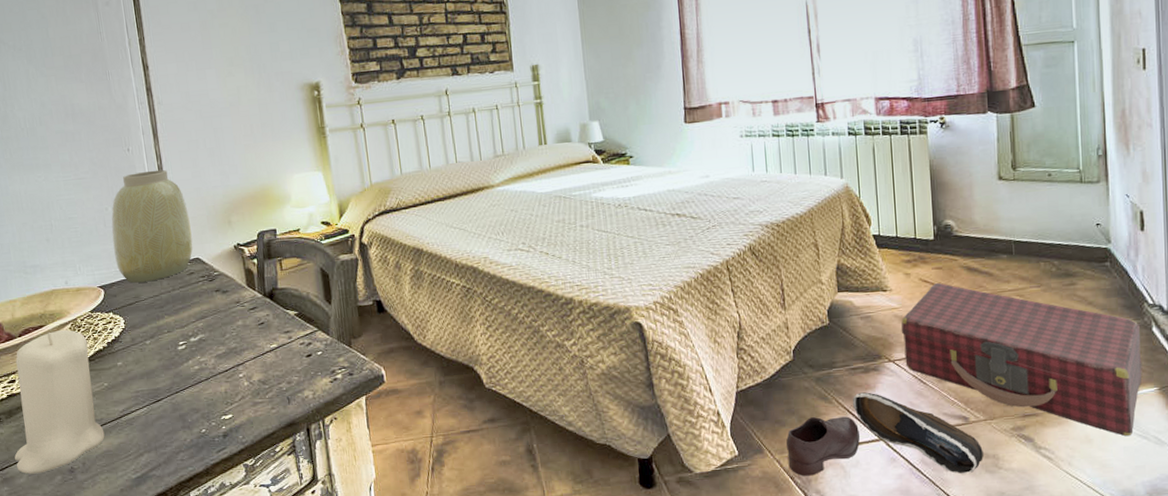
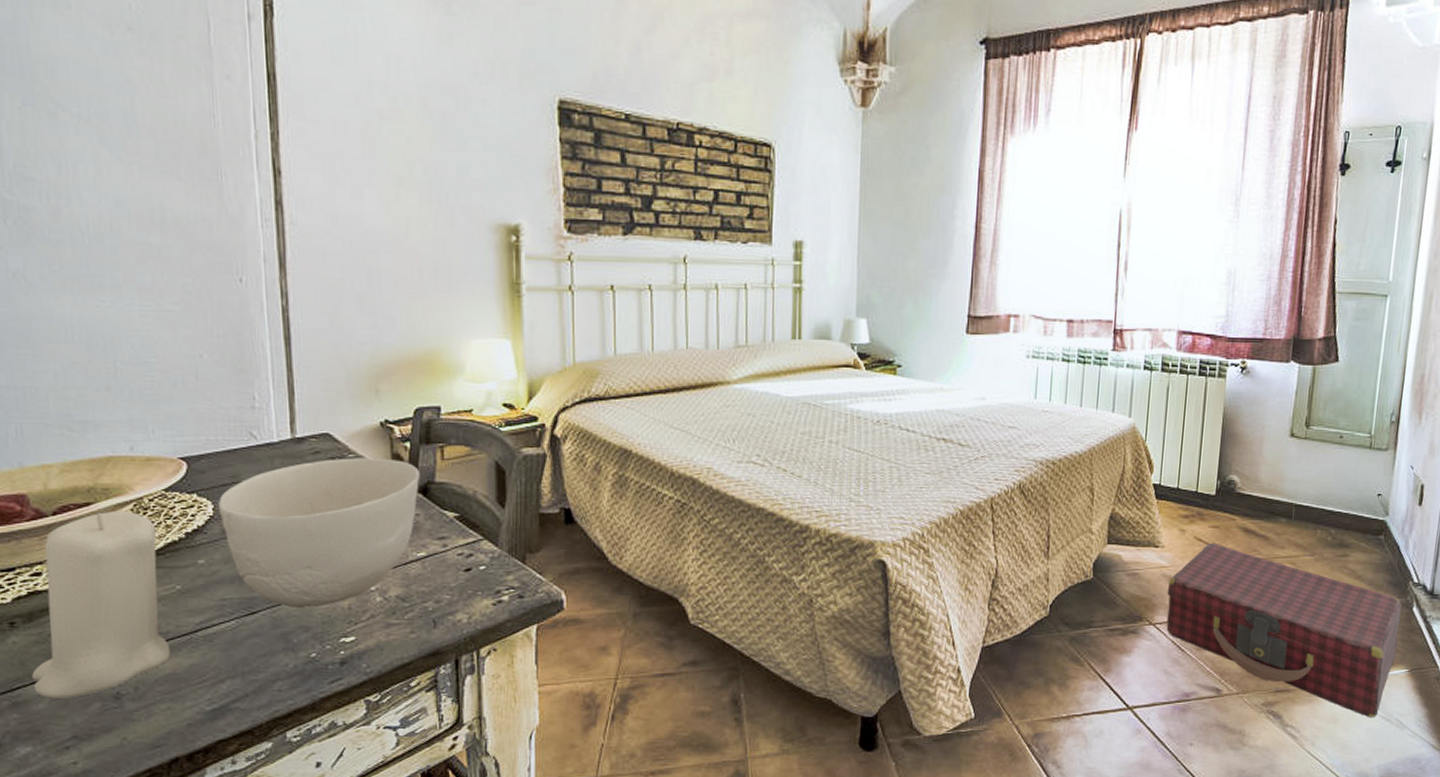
vase: present [111,169,193,283] -> none [205,311,323,458]
bowl: none [127,273,267,395] -> present [218,458,419,609]
shoe: present [786,416,860,476] -> none [1027,680,1108,745]
shoe: present [852,392,983,474] -> none [1104,656,1231,750]

